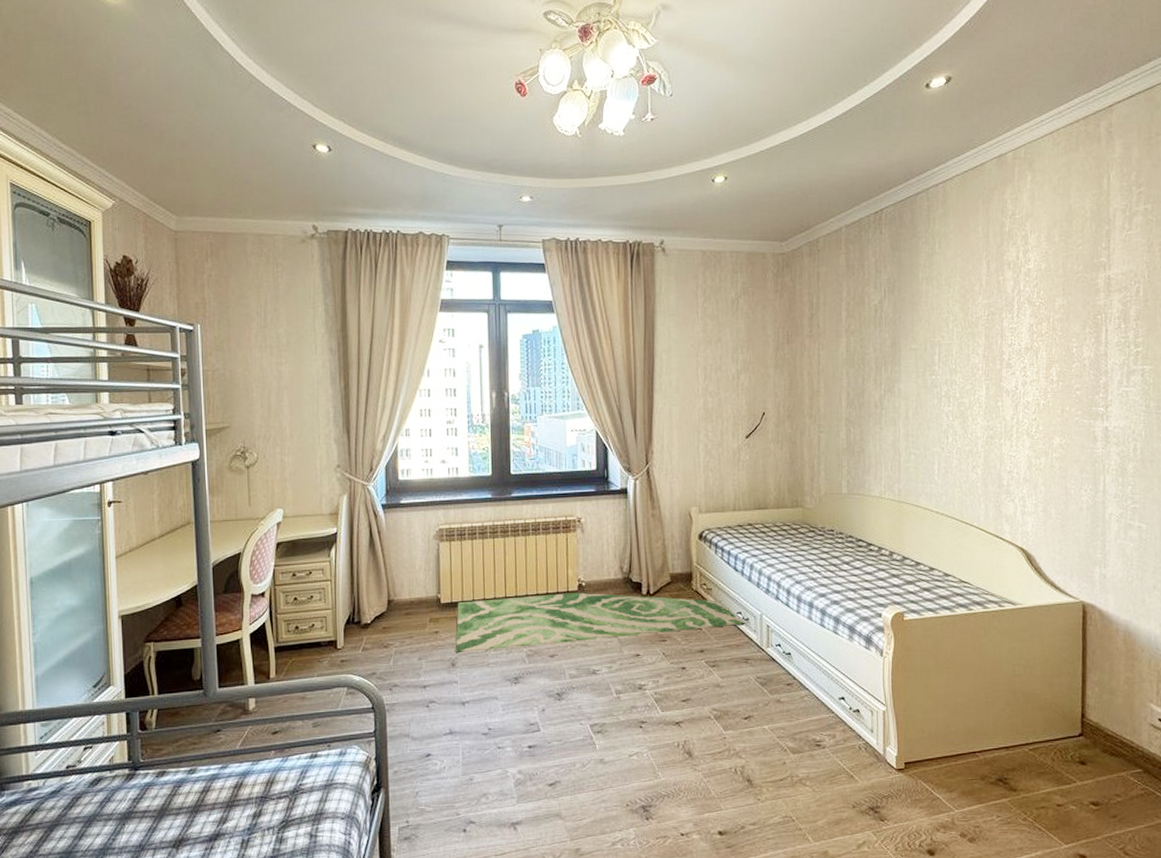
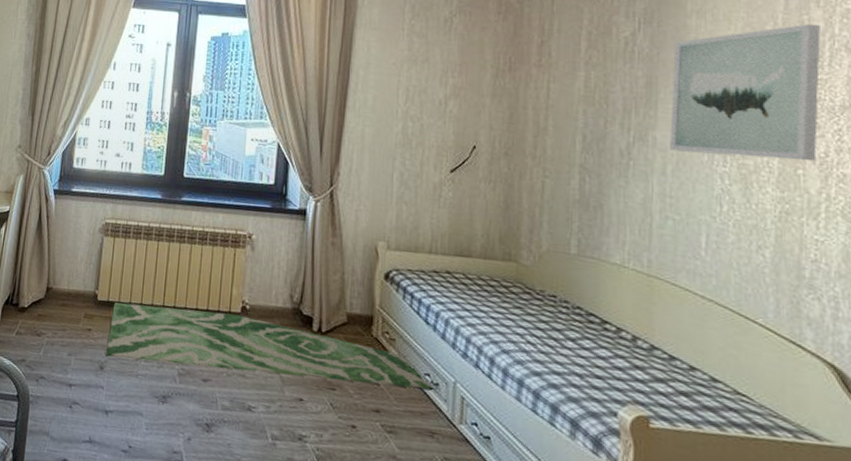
wall art: none [910,283,1012,398] -> present [670,24,821,162]

